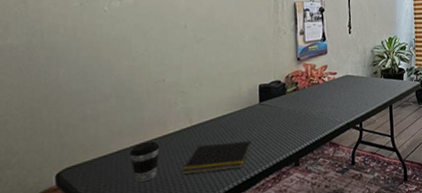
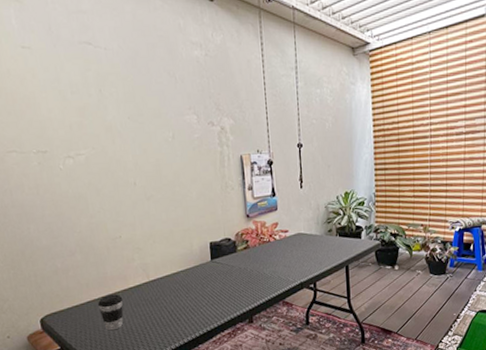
notepad: present [181,141,252,175] -> none [143,297,206,326]

